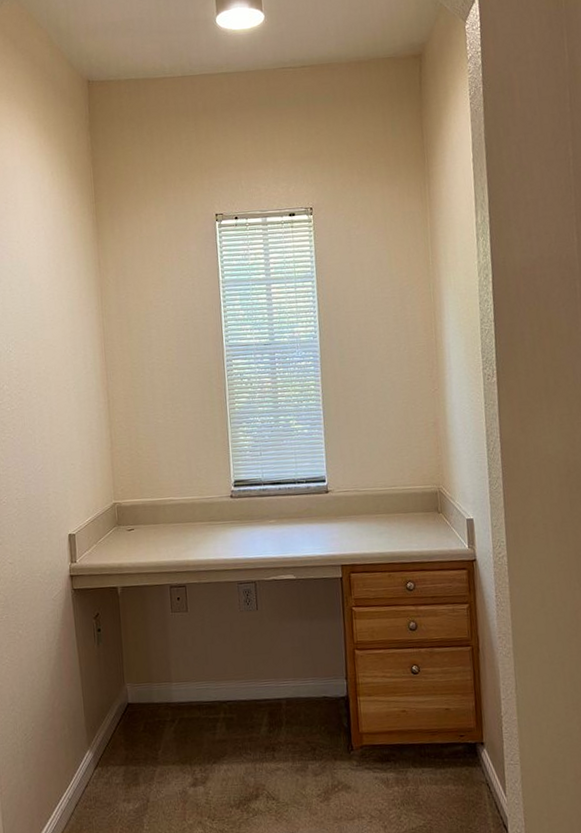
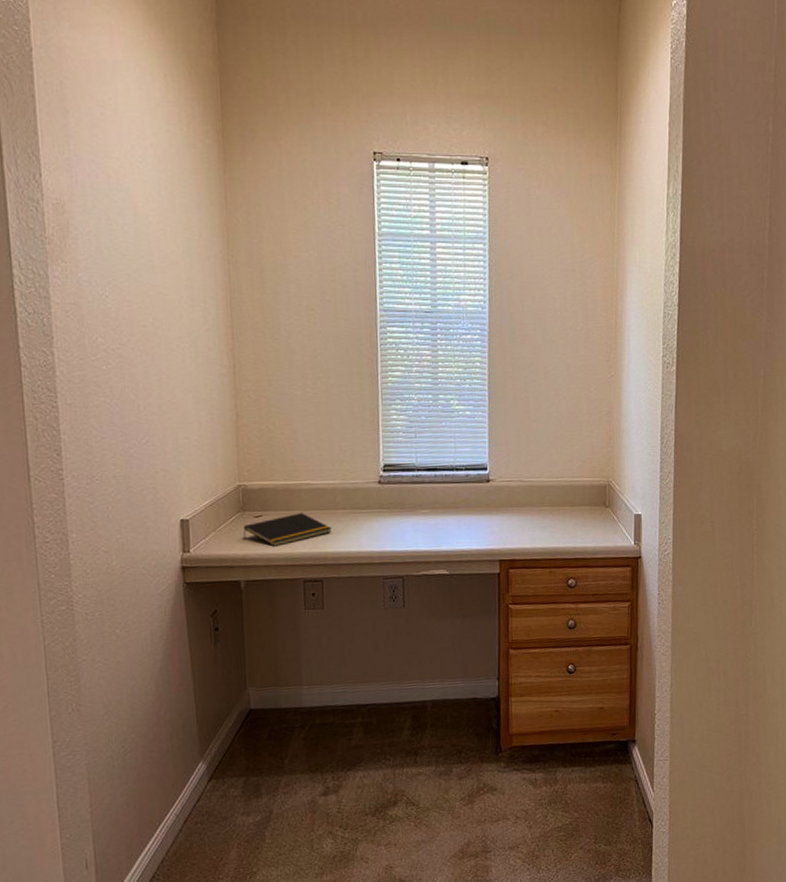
notepad: none [118,526,193,556] -> present [243,513,333,547]

